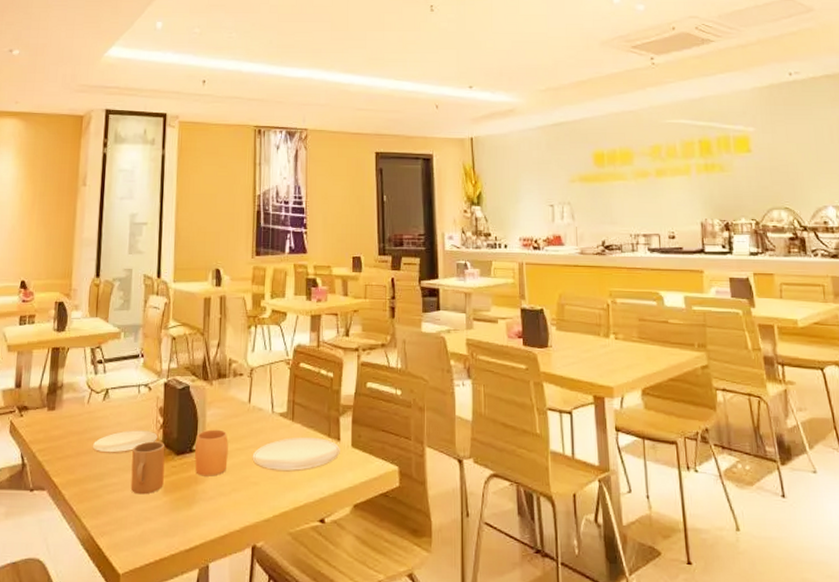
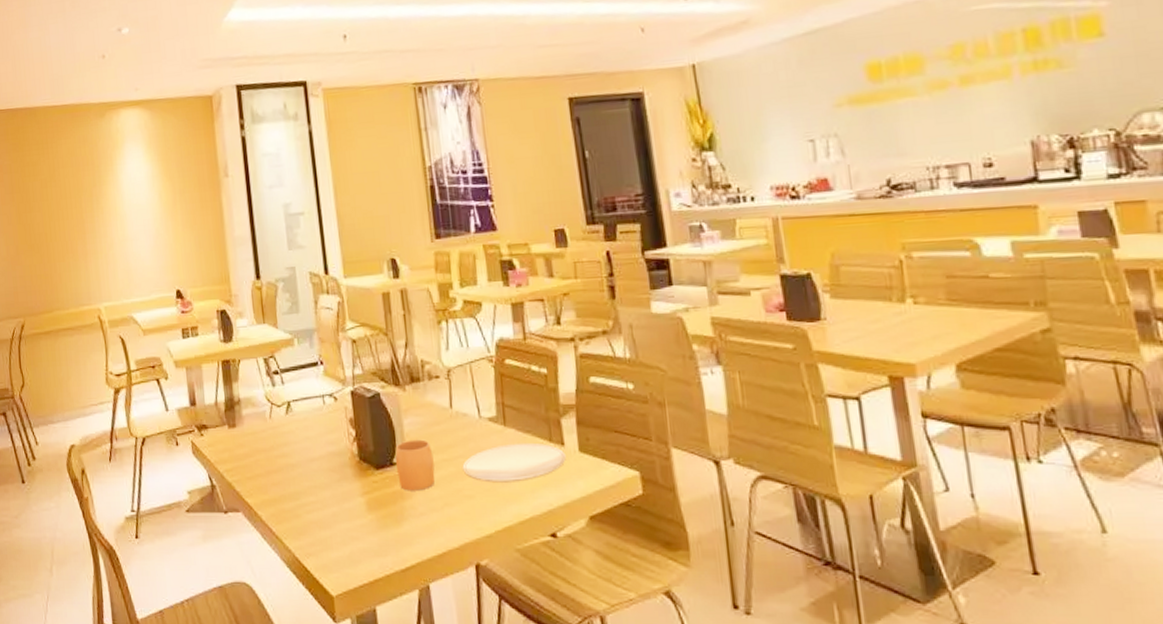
plate: present [92,430,158,454] -> none [282,444,352,472]
cup: present [130,441,165,495] -> none [326,455,366,513]

